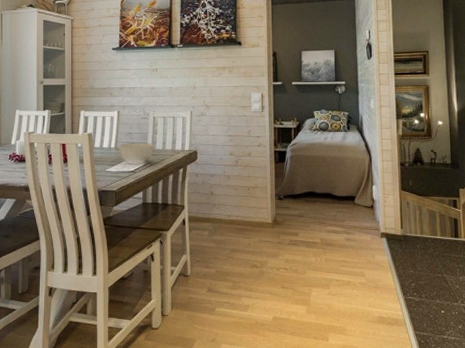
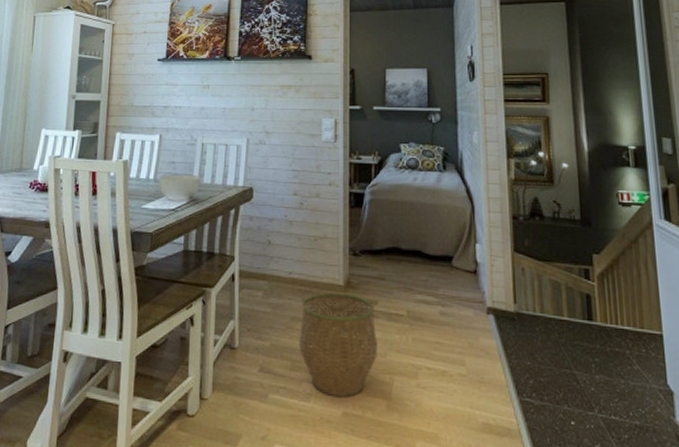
basket: none [237,228,299,307] -> present [298,292,377,398]

